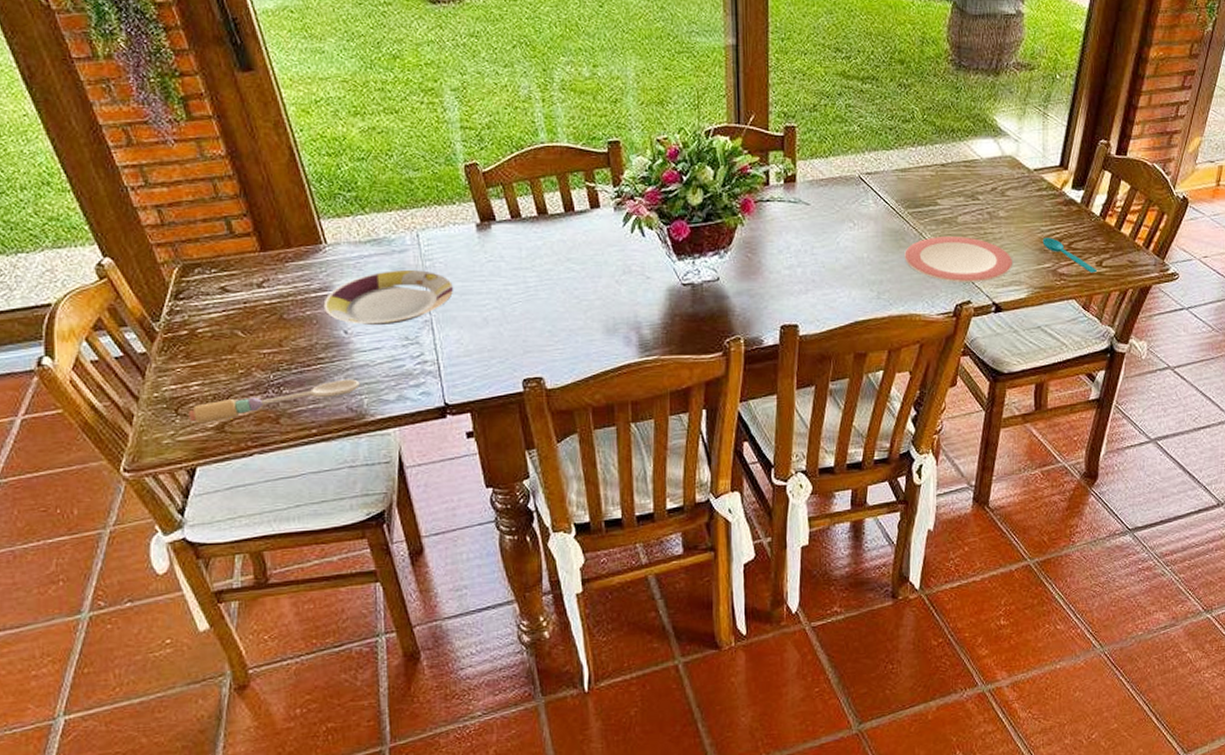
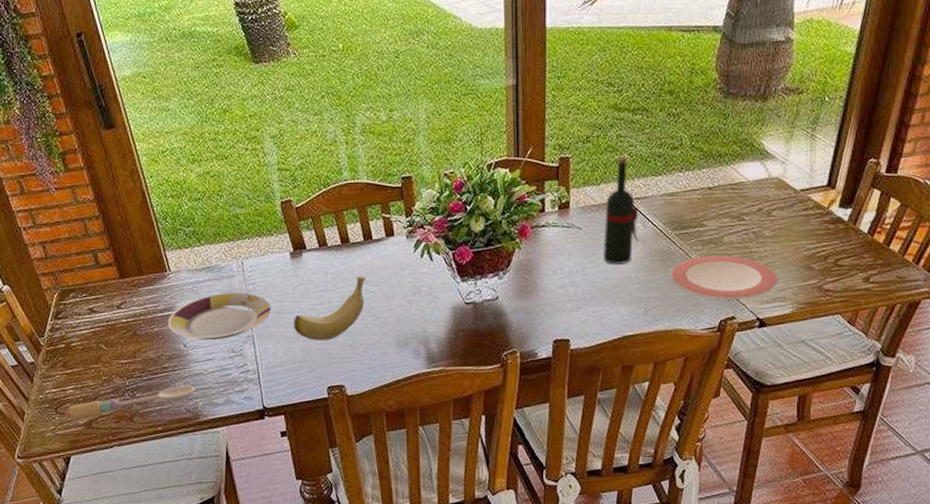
banana: none [481,252,567,327] -> present [294,276,366,341]
wine bottle: none [833,127,871,244] -> present [604,156,639,265]
spoon: present [1042,238,1098,273] -> none [808,255,865,289]

